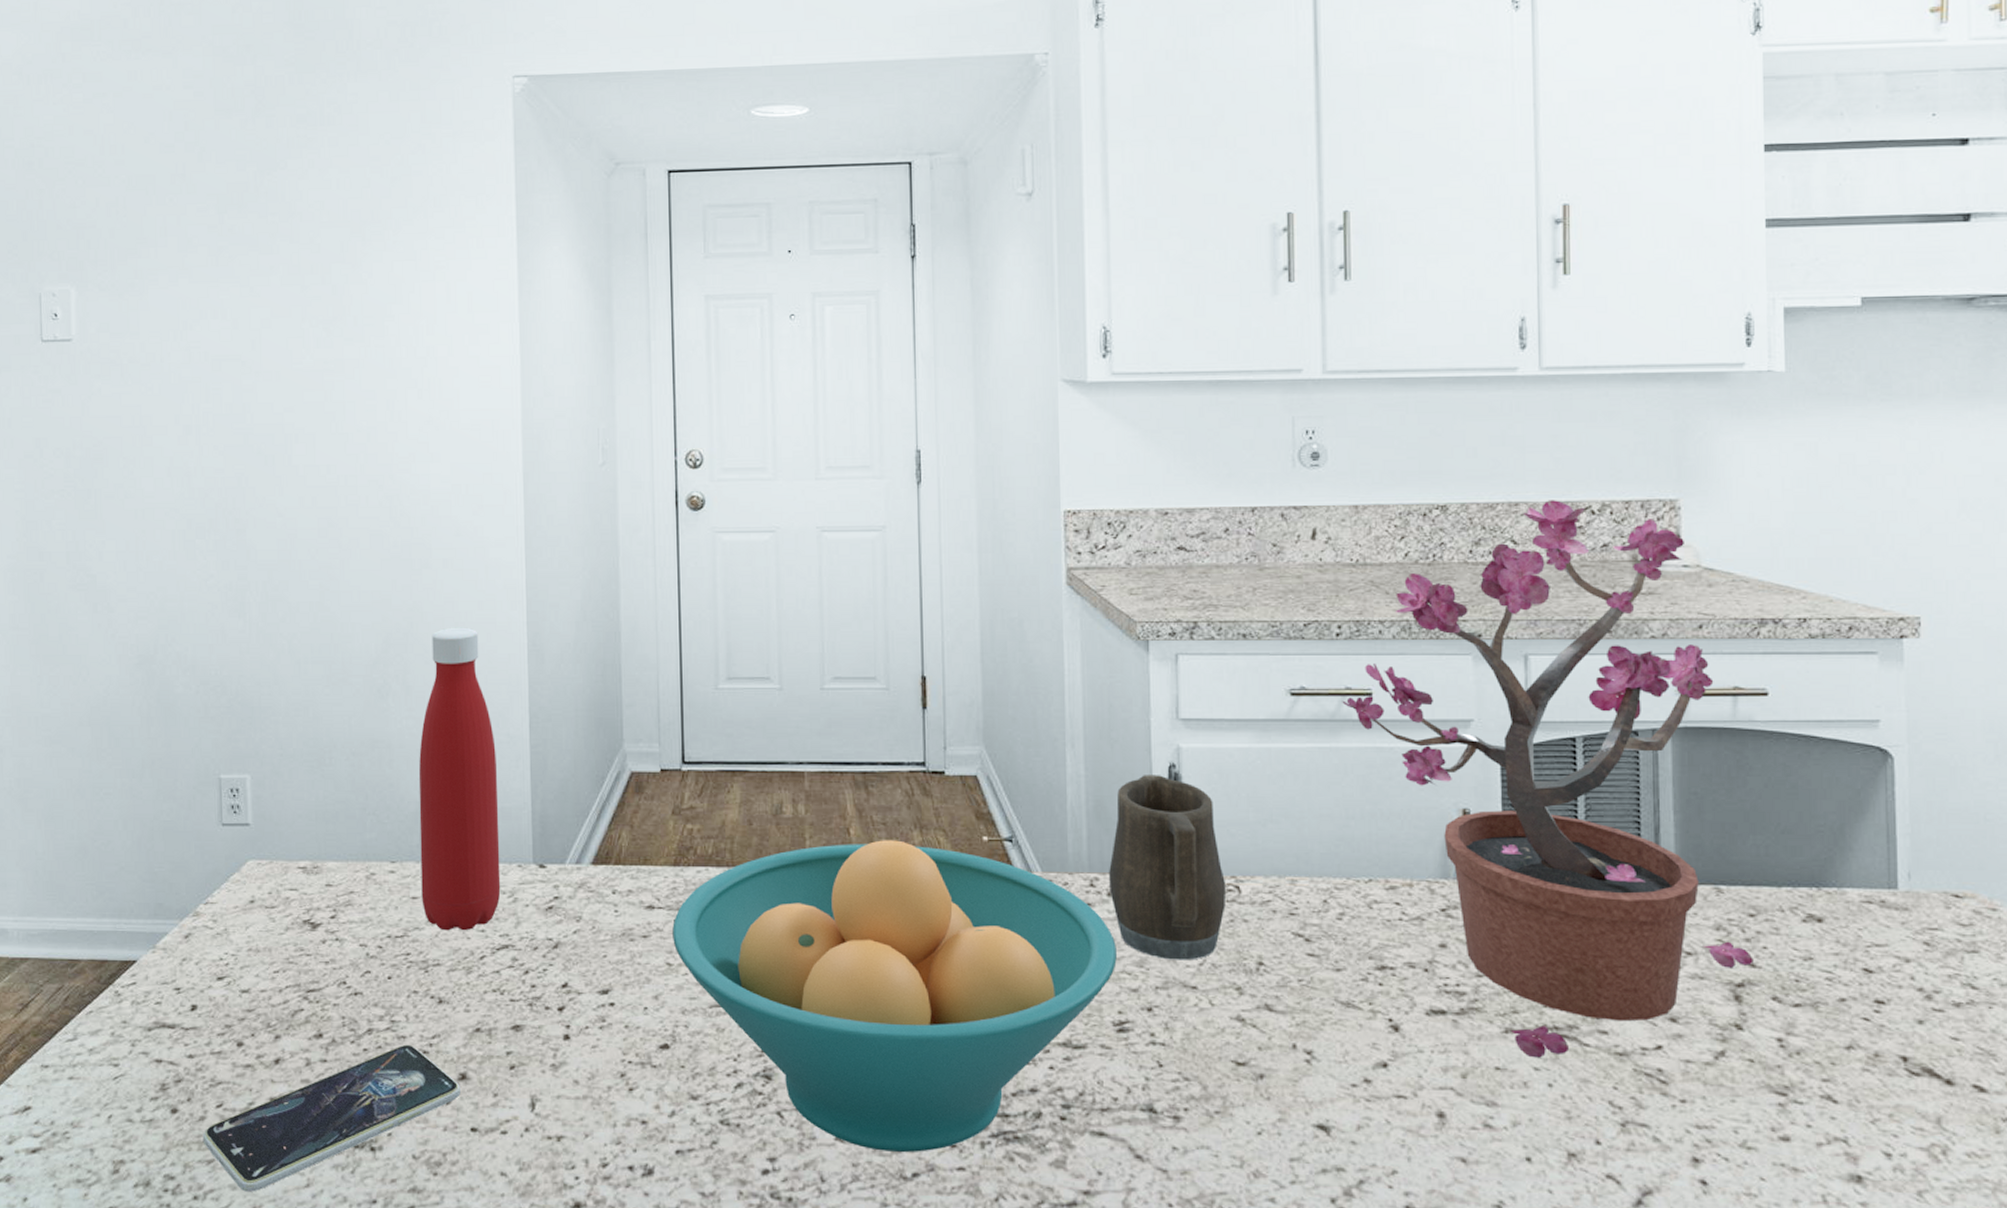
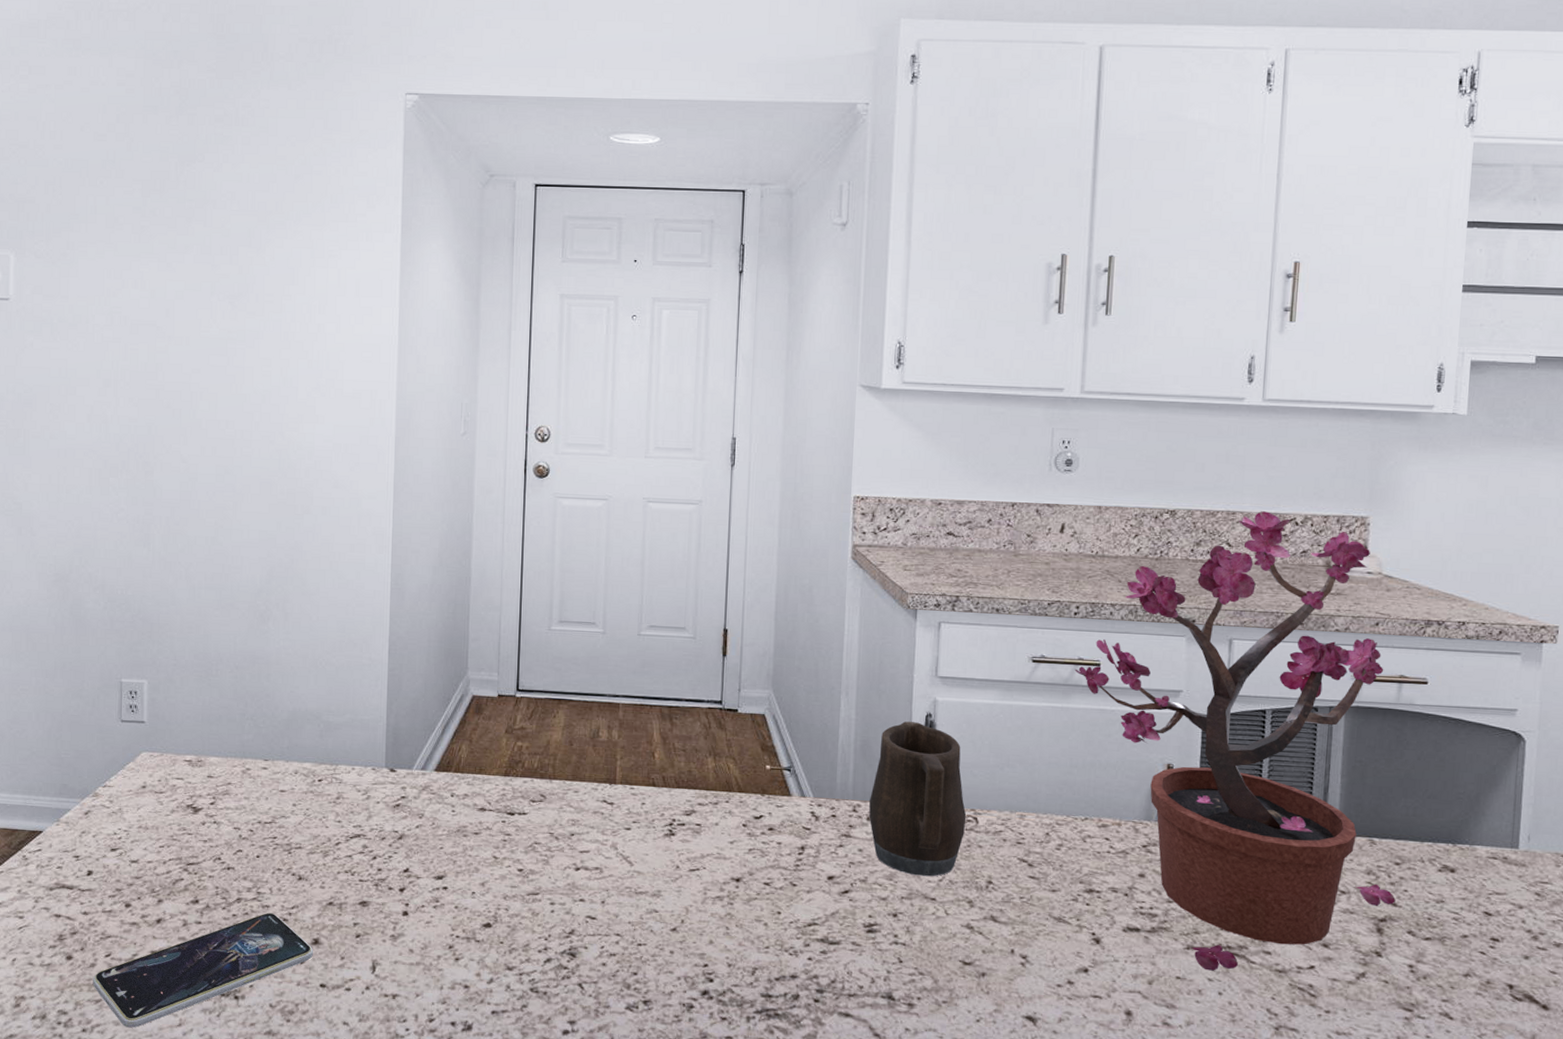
bottle: present [418,627,501,931] -> none [289,565,359,821]
fruit bowl: present [672,840,1117,1152] -> none [500,764,871,1022]

